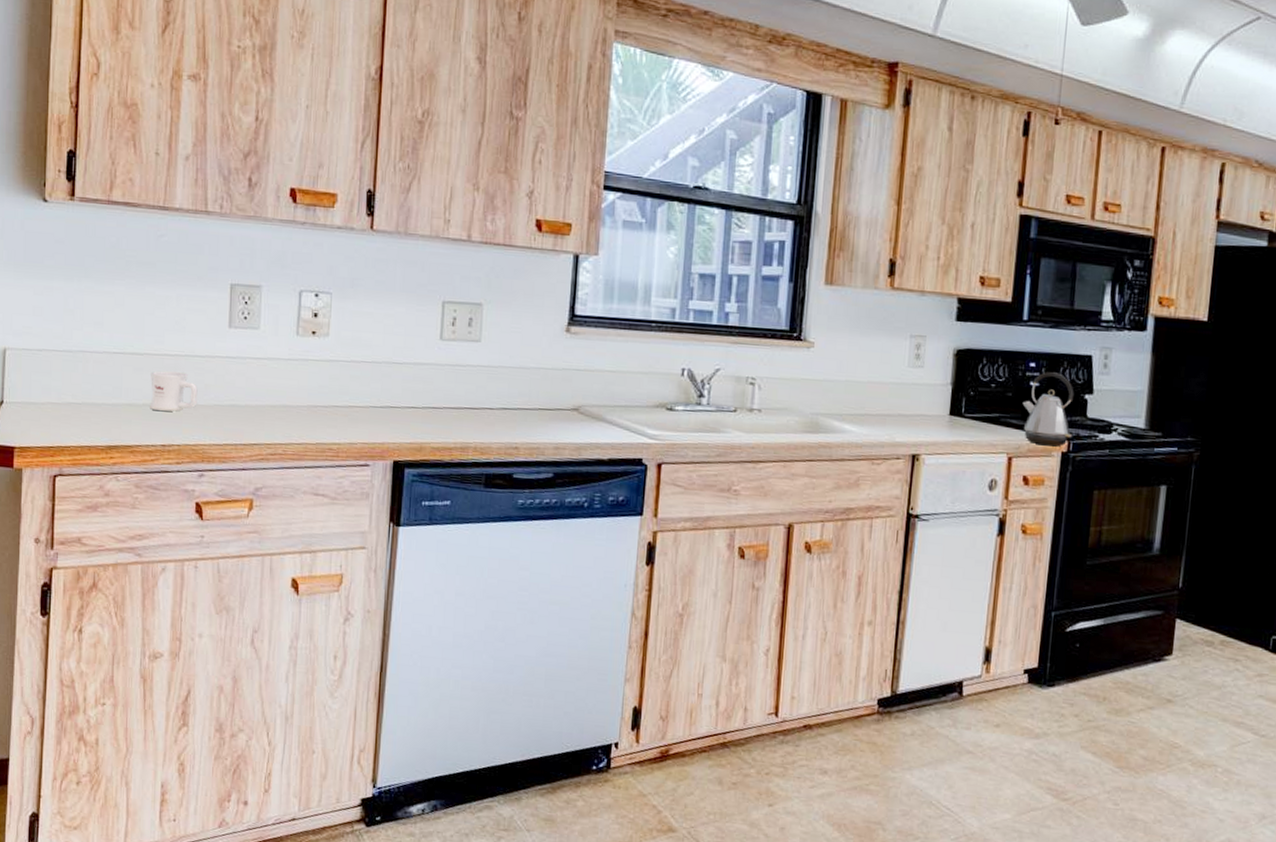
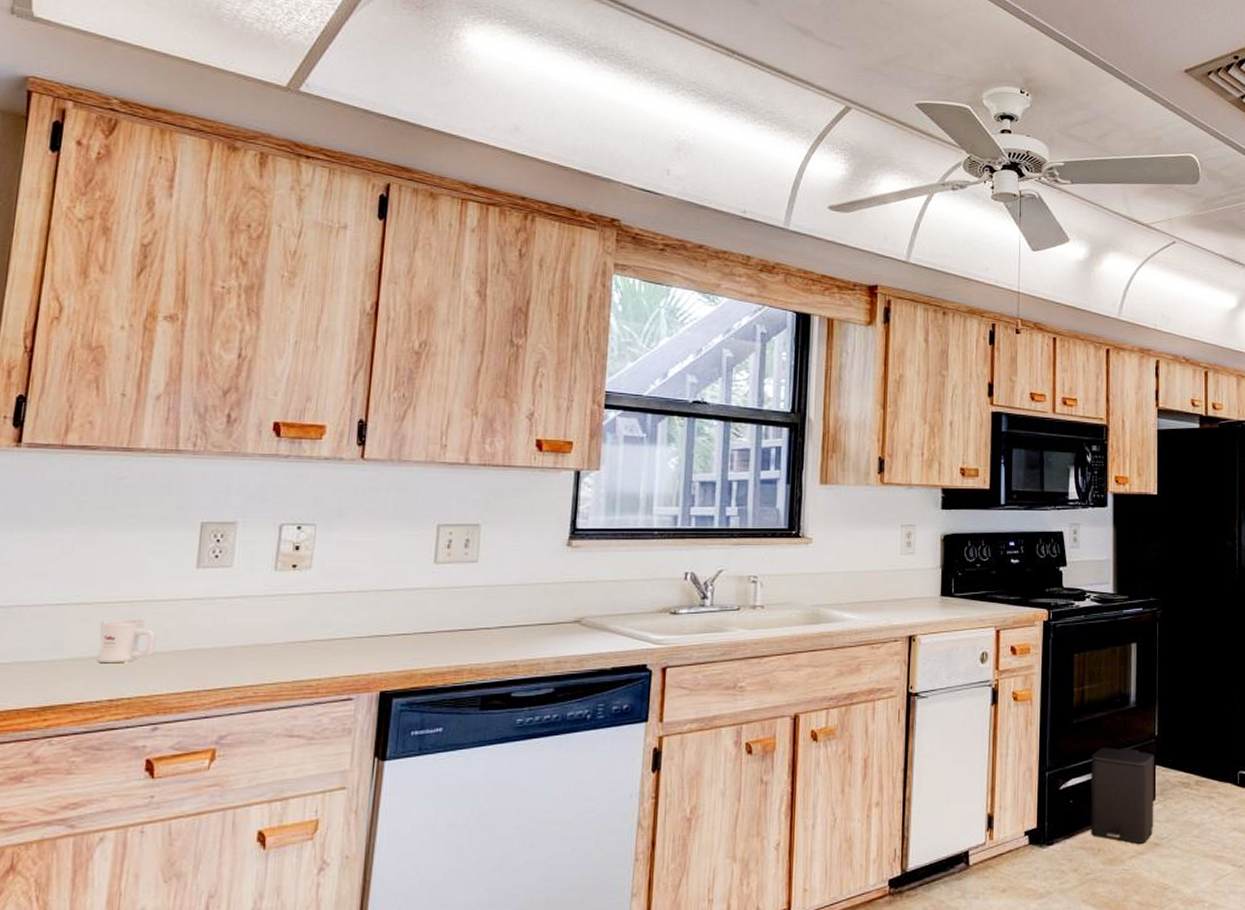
kettle: present [1022,372,1074,447] -> none [1005,549,1052,617]
pedal bin: none [1096,593,1176,698] -> present [1090,747,1154,844]

